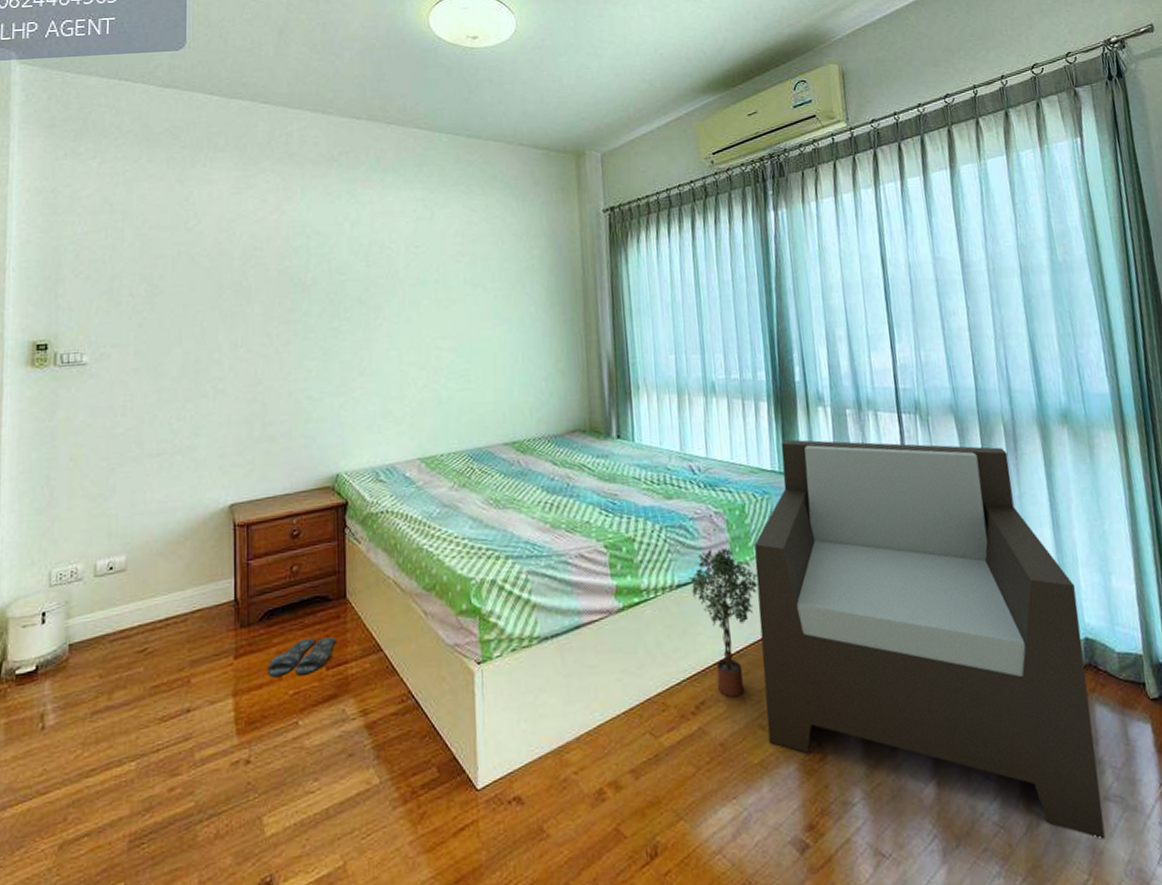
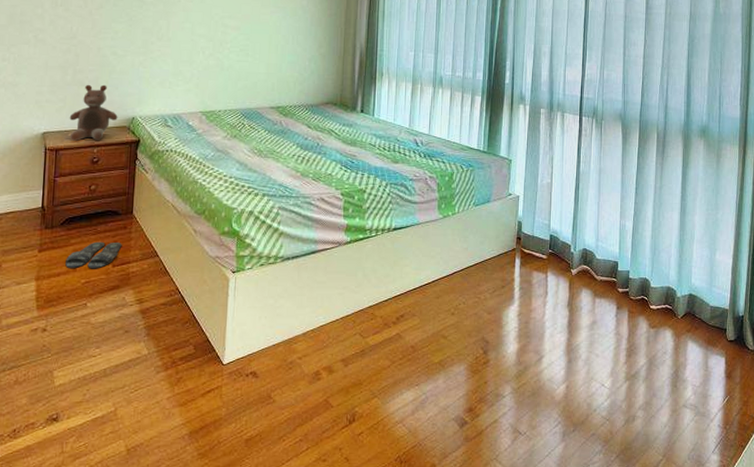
stuffed bear: none [260,437,319,511] -> present [69,84,118,141]
potted tree: present [688,547,758,697] -> none [403,204,456,314]
armchair: present [754,439,1106,840] -> none [448,127,689,434]

